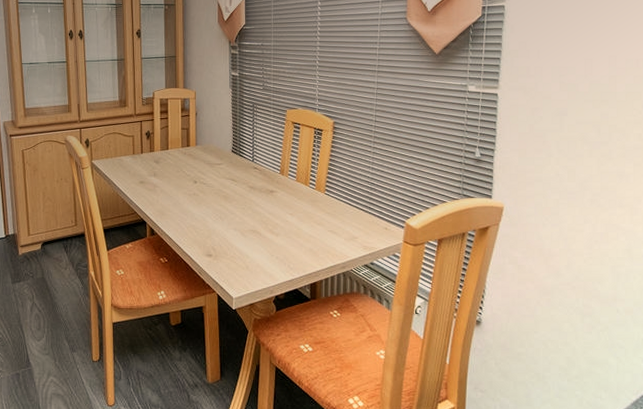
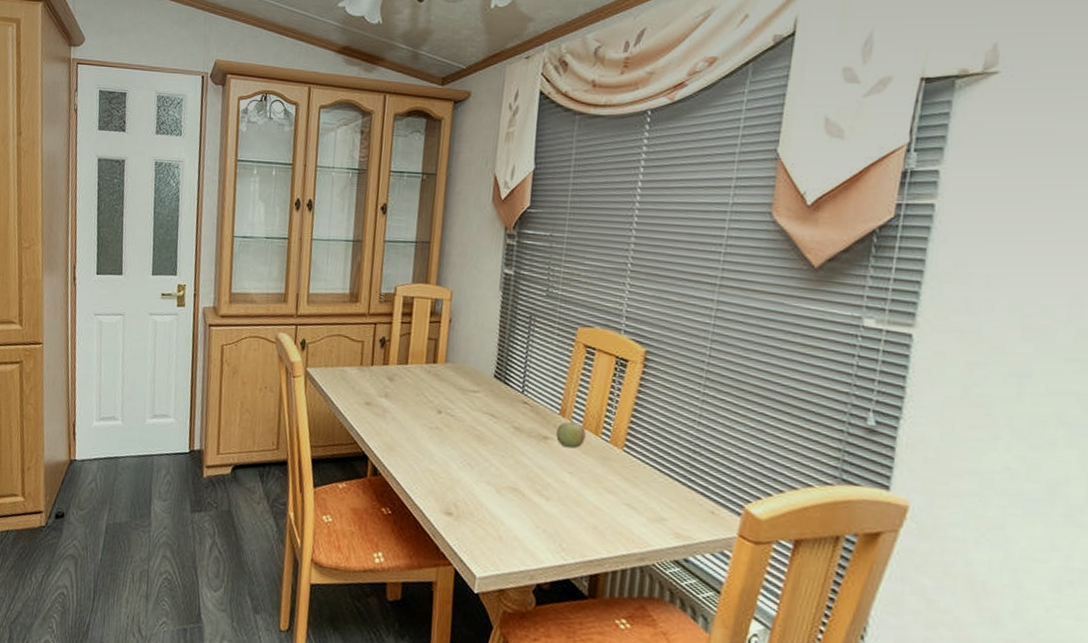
fruit: none [279,176,299,197] -> present [556,419,586,449]

